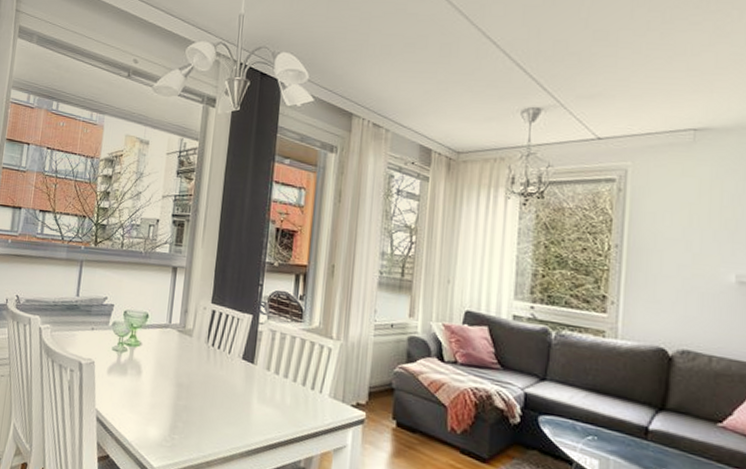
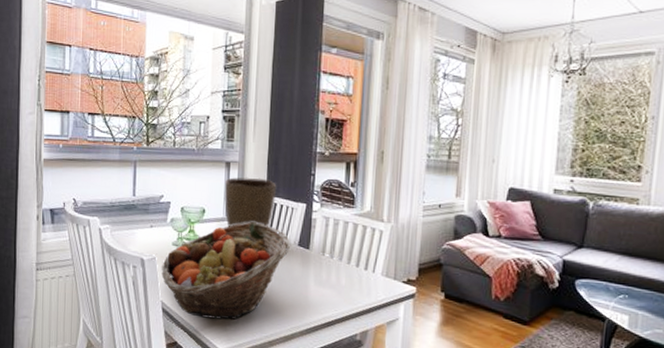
fruit basket: none [99,330,235,435] -> present [161,222,291,320]
vase: none [169,283,224,337] -> present [225,177,277,227]

